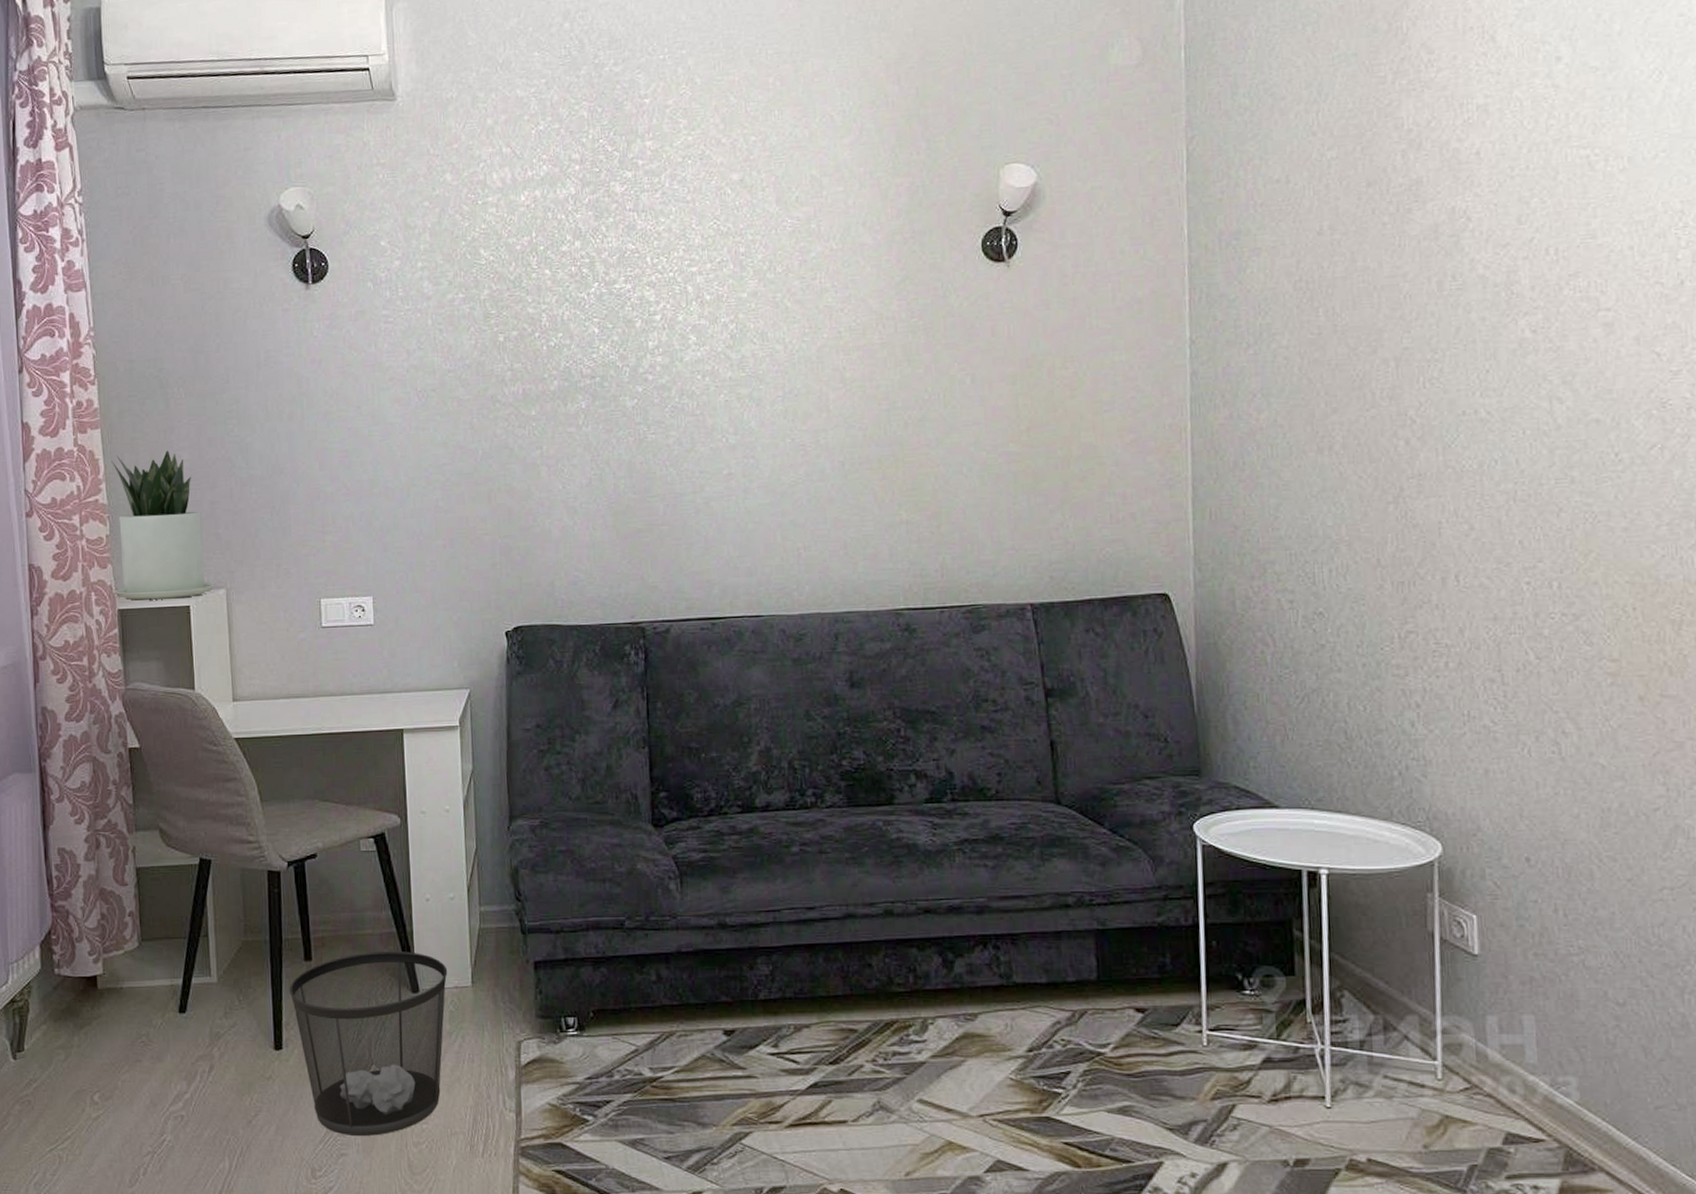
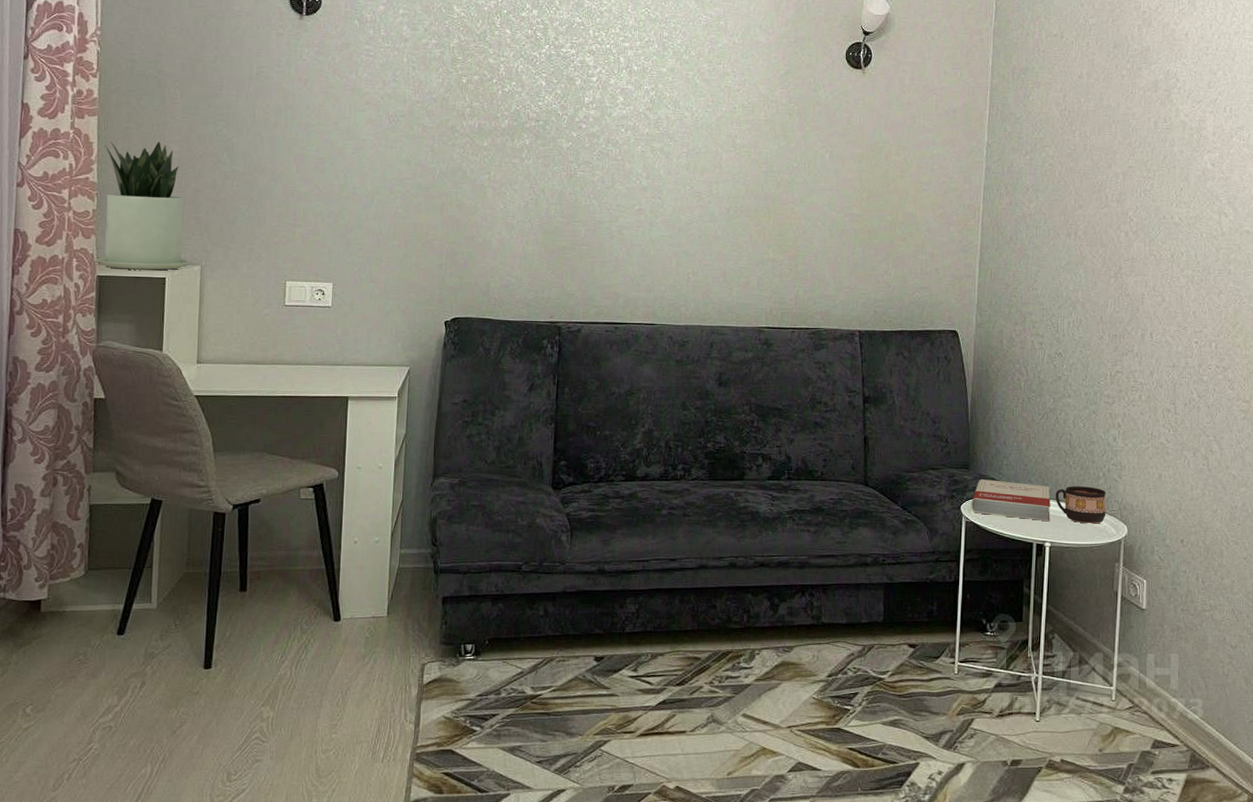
waste bin: present [289,951,448,1136] -> none [222,585,367,744]
book: none [1207,788,1325,841] -> present [971,479,1051,522]
cup: none [1329,791,1408,842] -> present [1055,486,1107,524]

